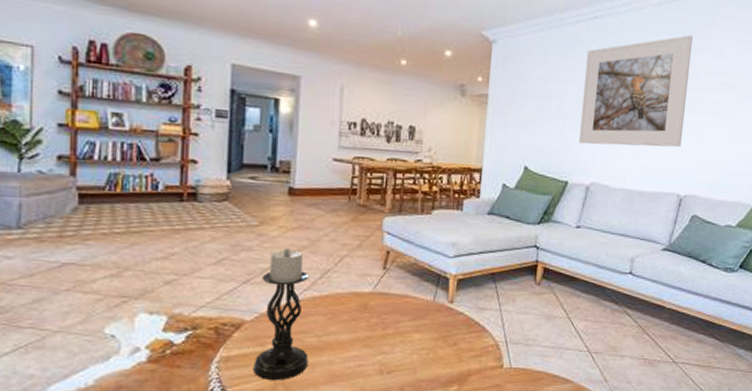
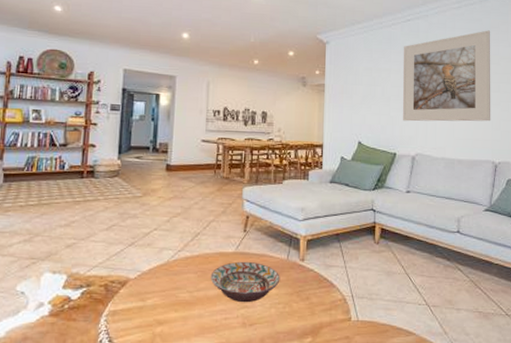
candle holder: present [253,248,309,381] -> none [135,215,183,333]
decorative bowl: none [342,303,425,349] -> present [210,262,280,303]

